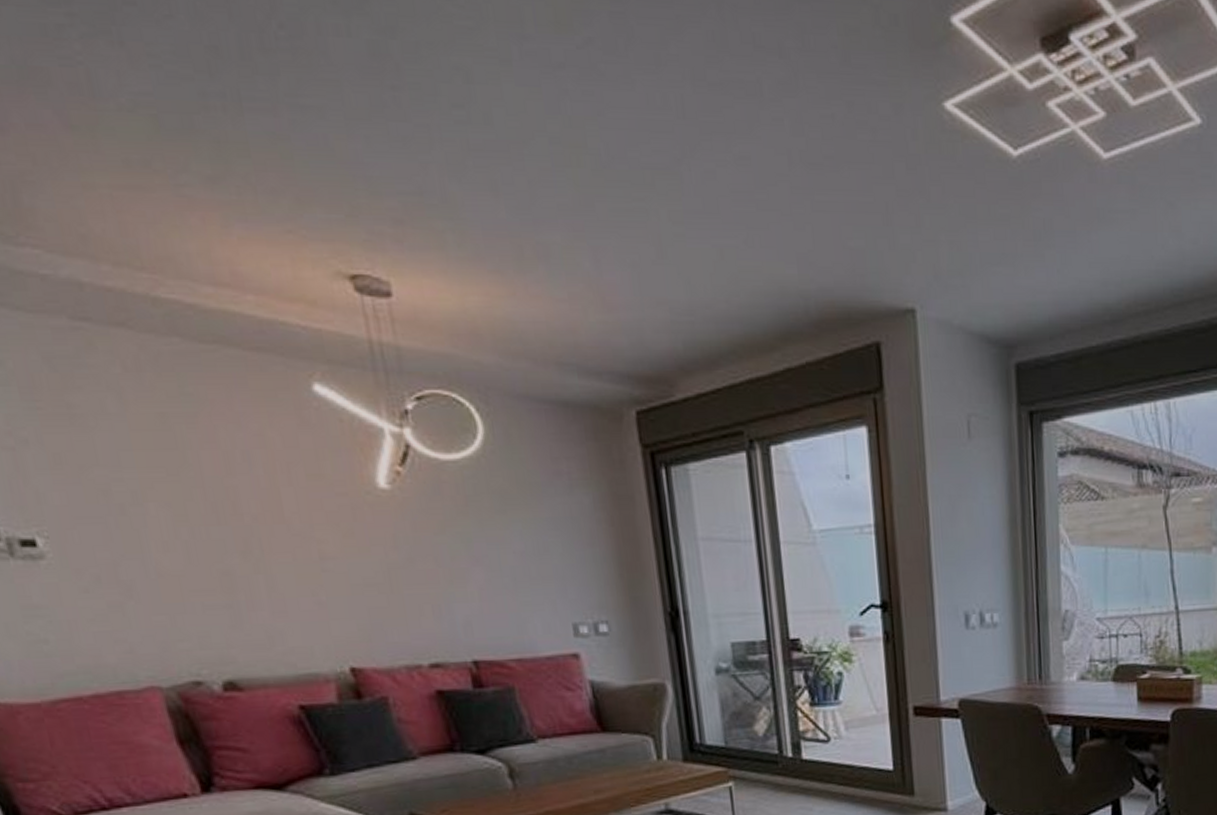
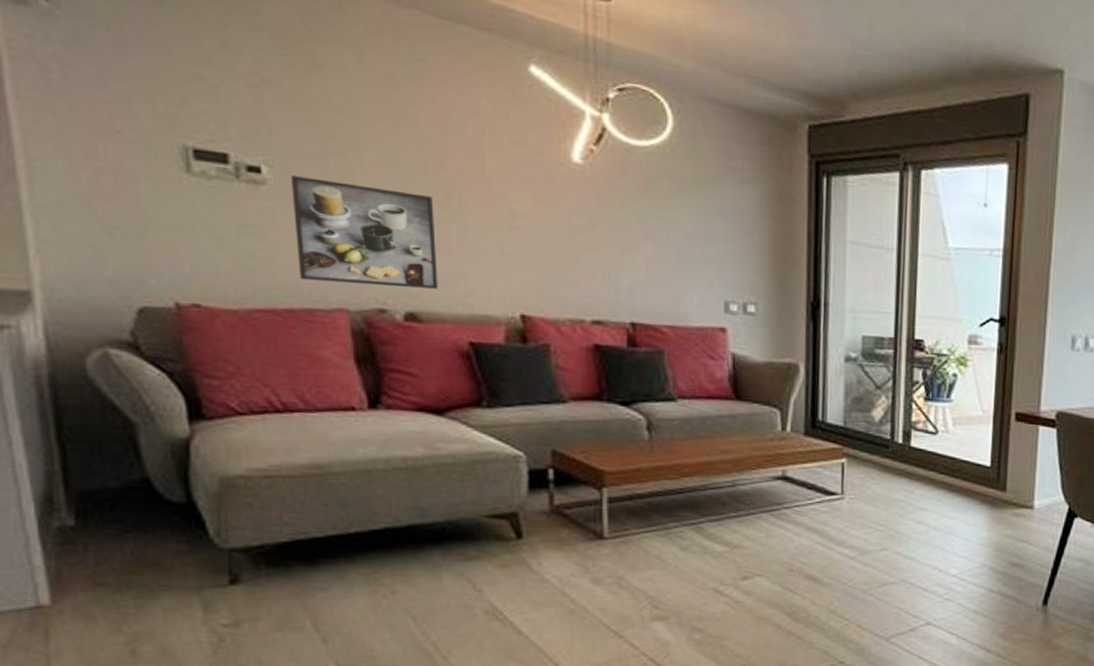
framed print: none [71,544,254,660] -> present [291,176,438,289]

